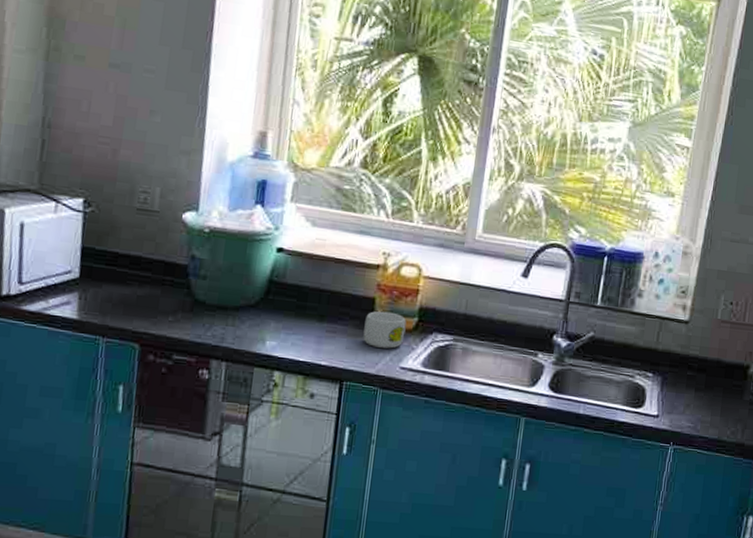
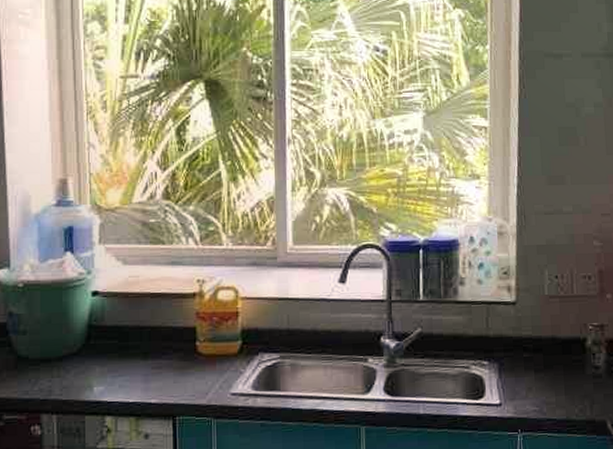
mug: present [363,311,407,349] -> none [189,339,231,377]

